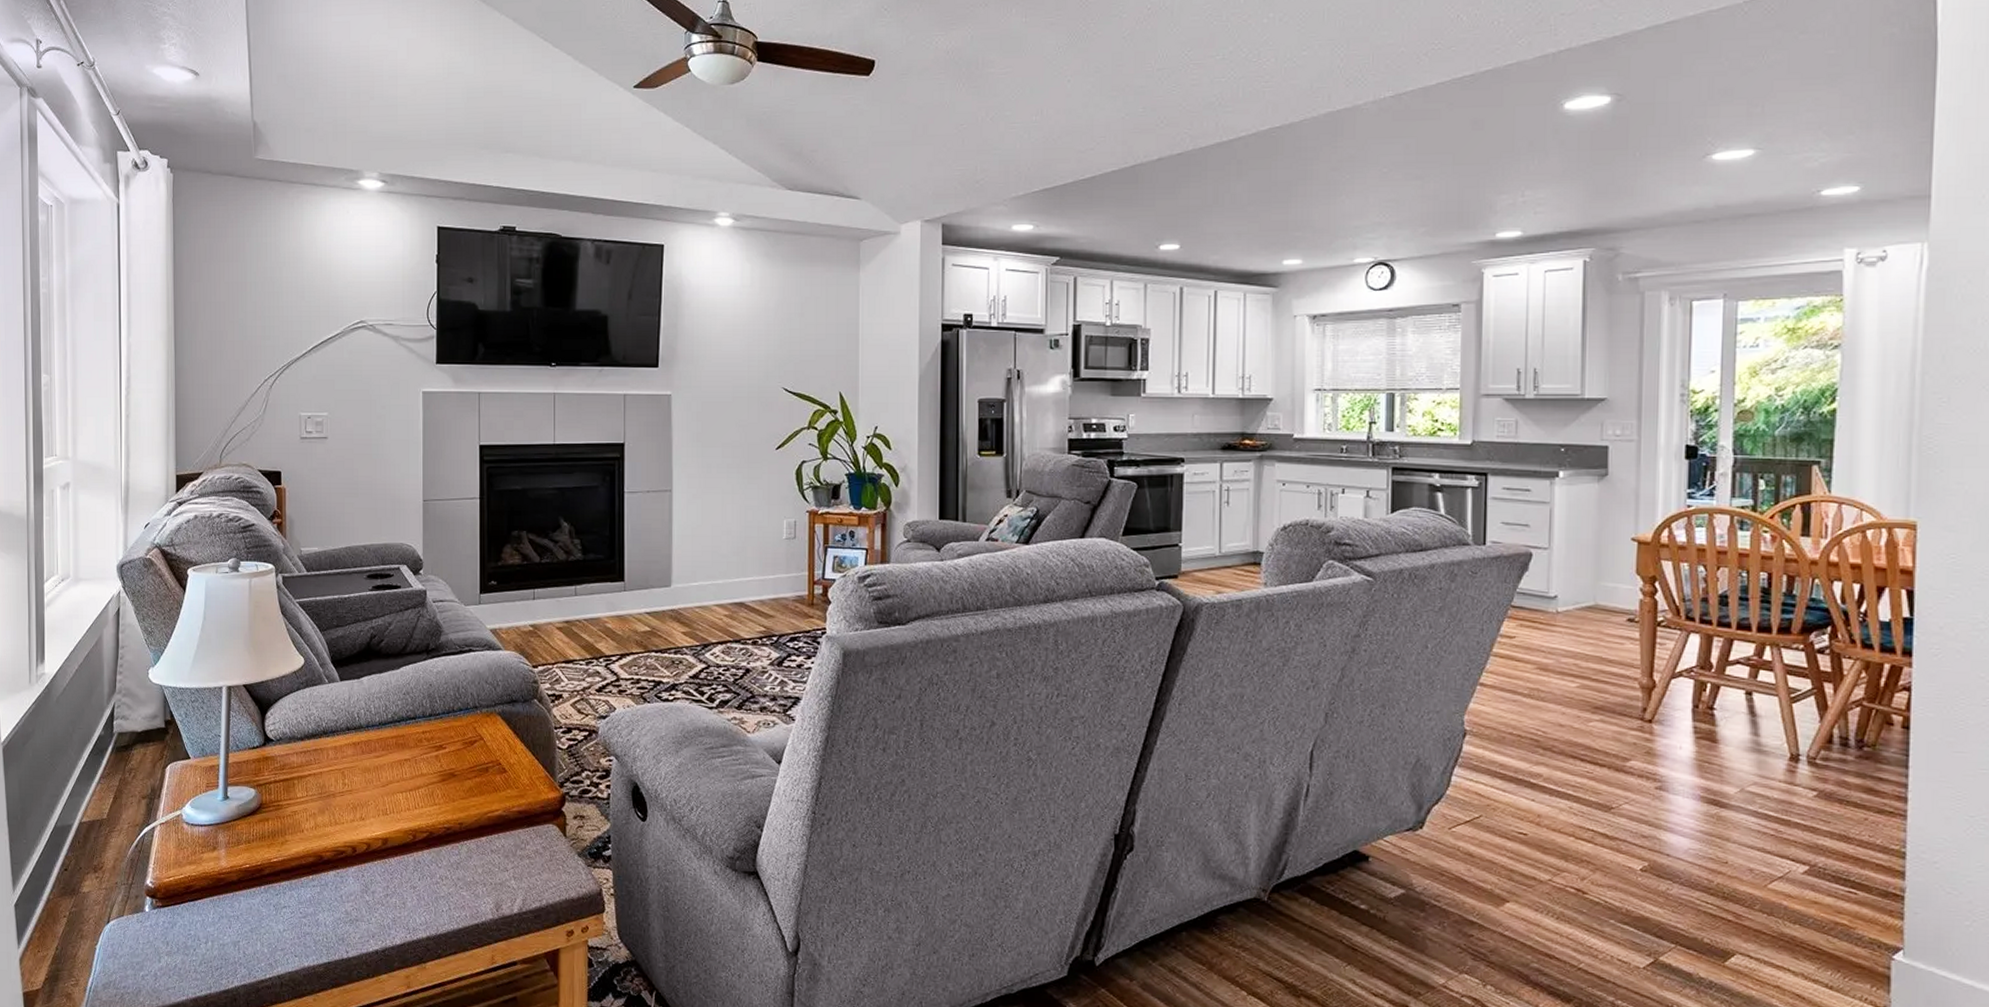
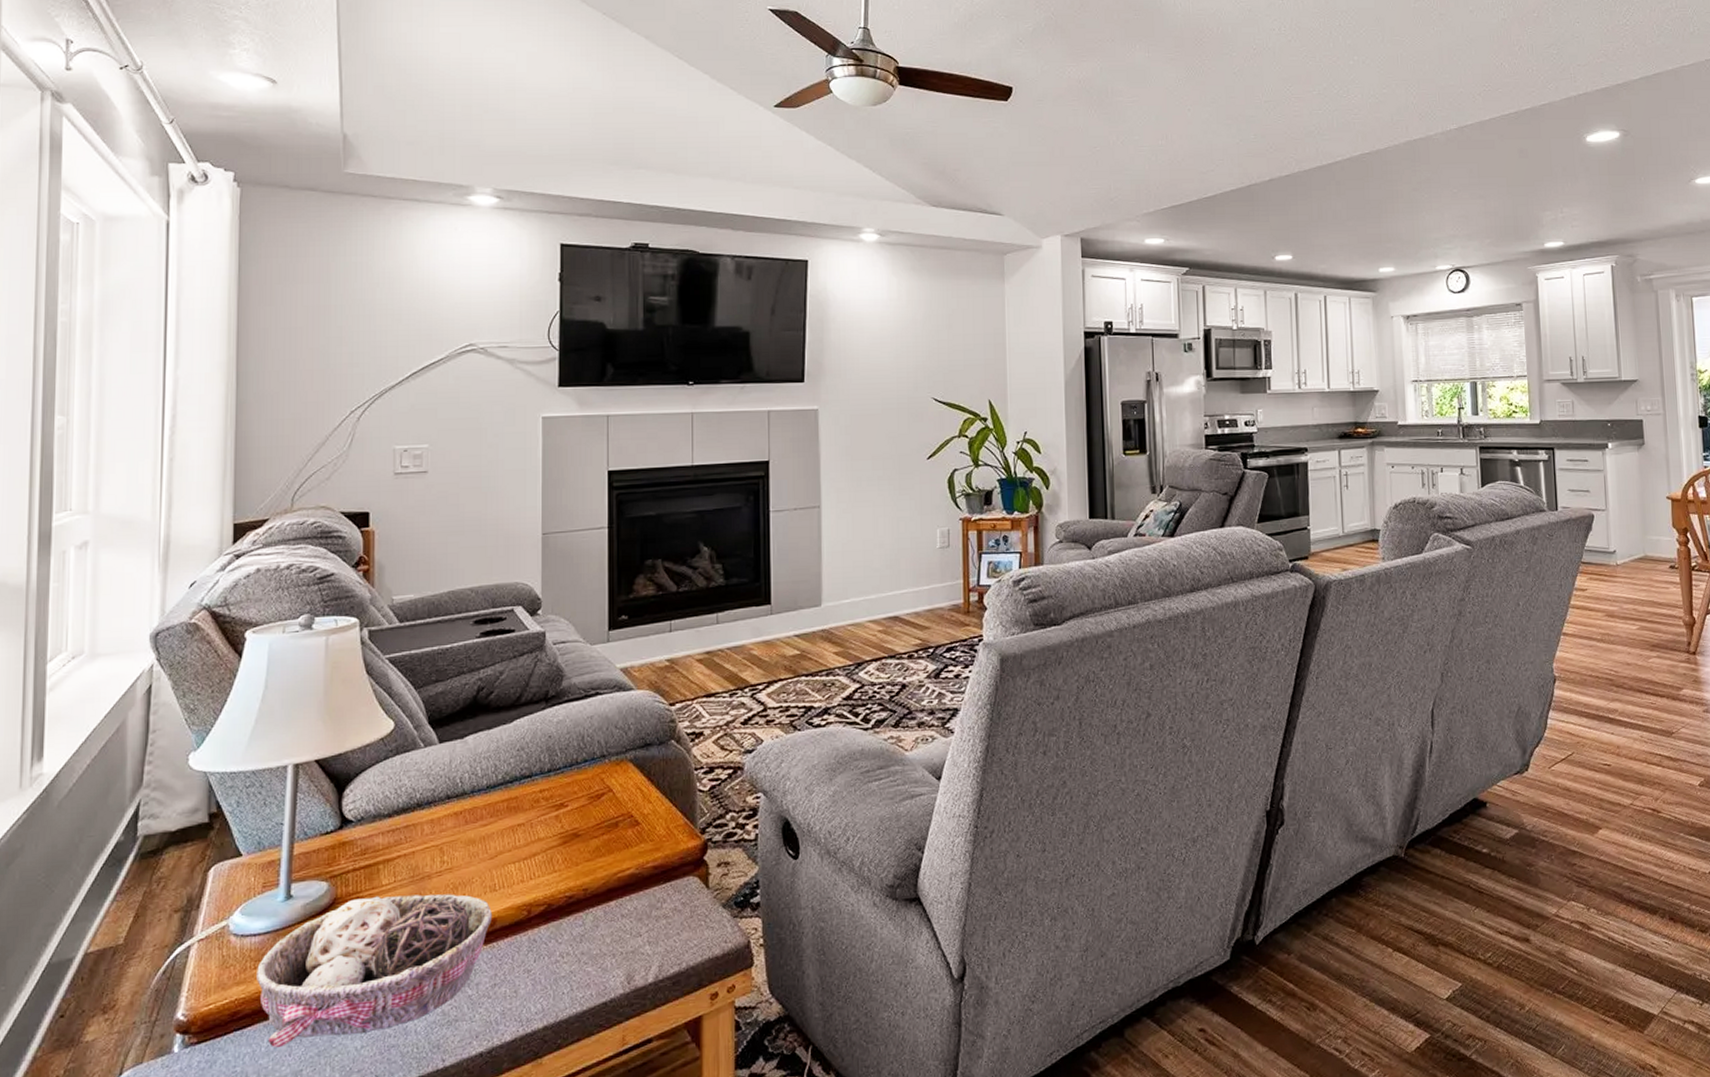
decorative basket: none [204,806,385,920] -> present [257,894,493,1047]

